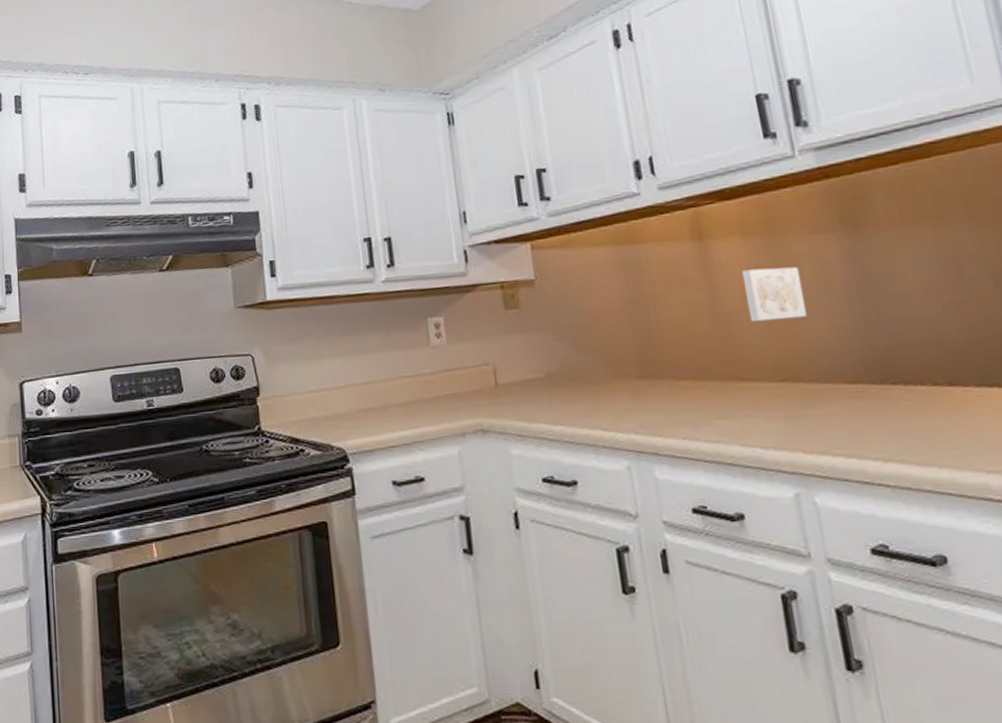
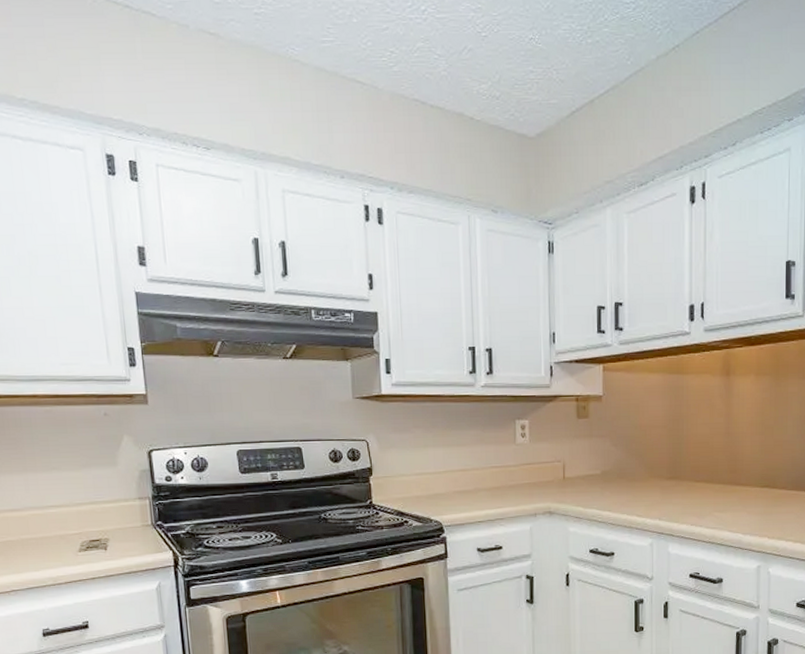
wall art: present [741,266,807,322] -> none [751,402,790,442]

